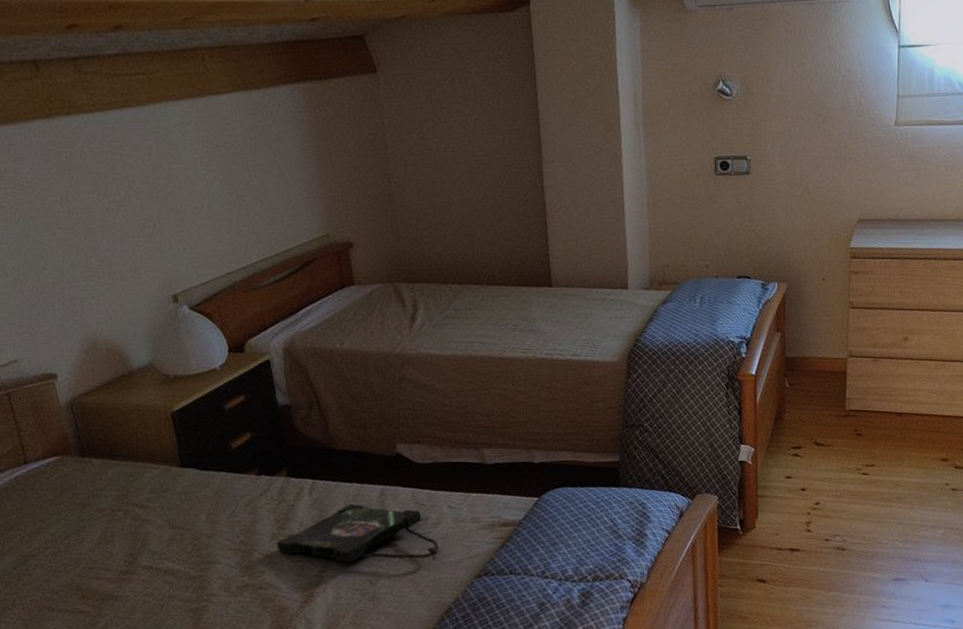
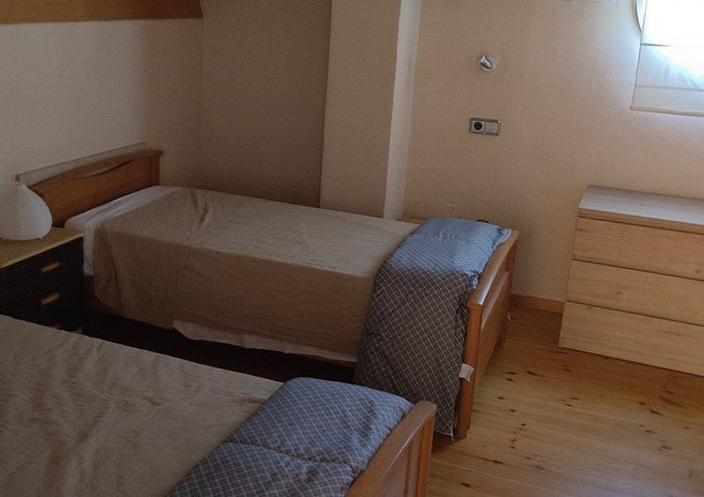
photo frame: present [276,503,439,563] -> none [65,364,196,423]

